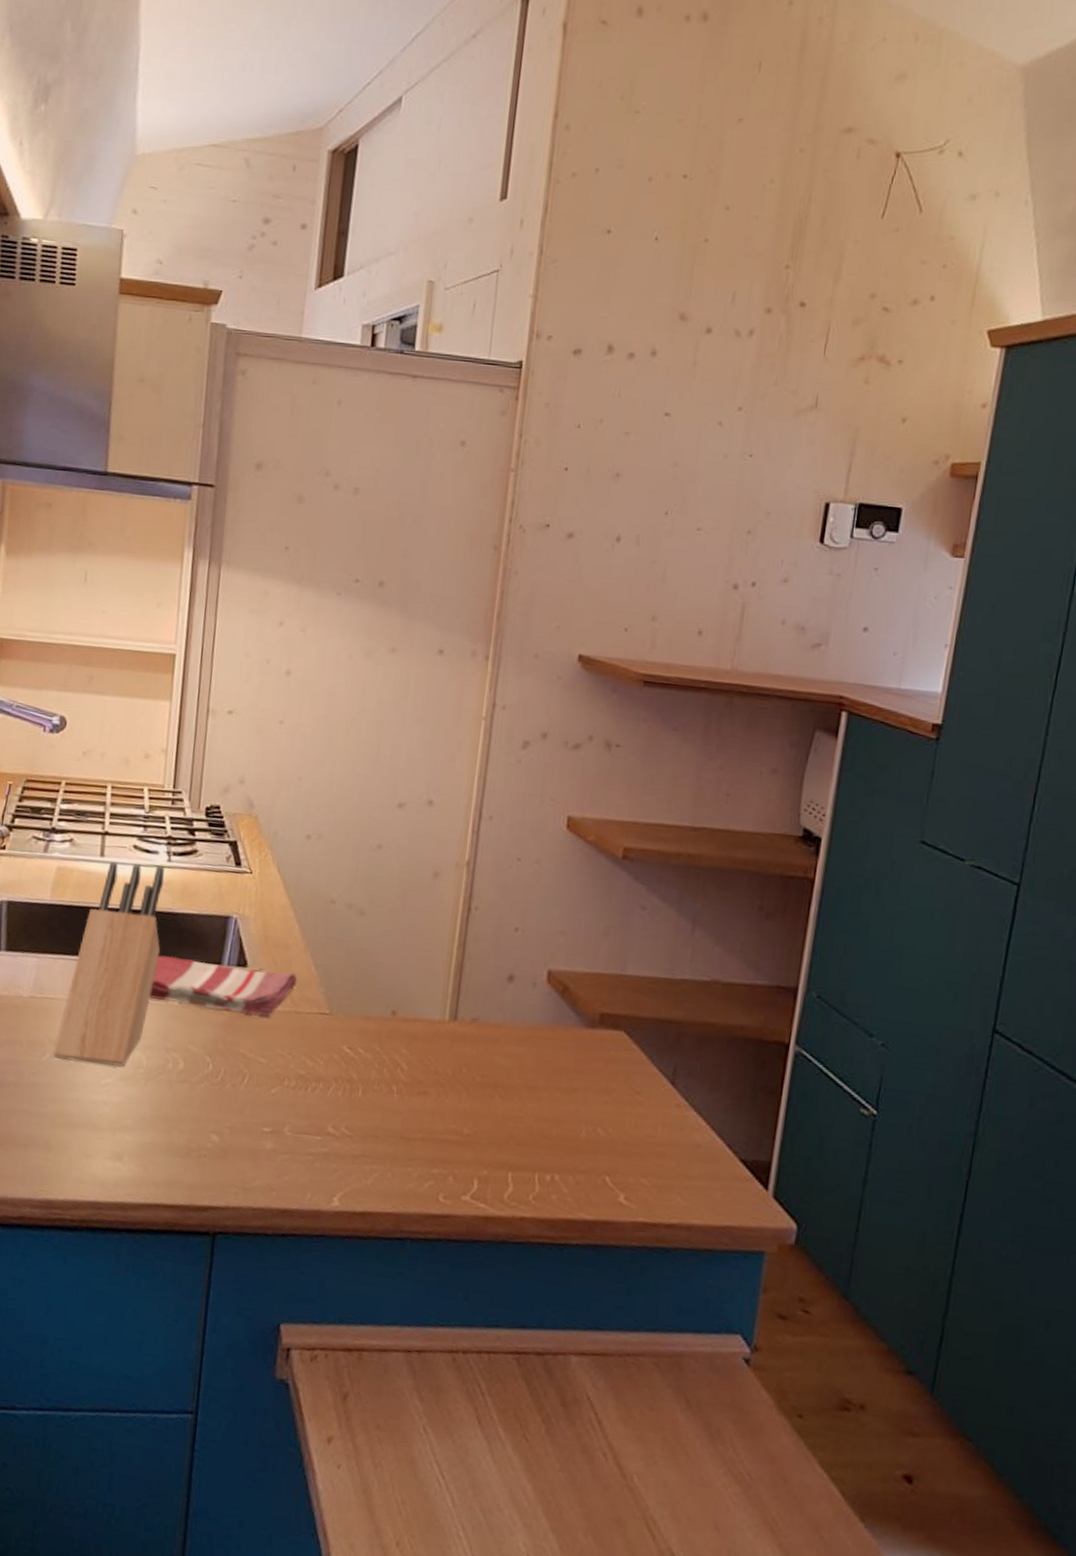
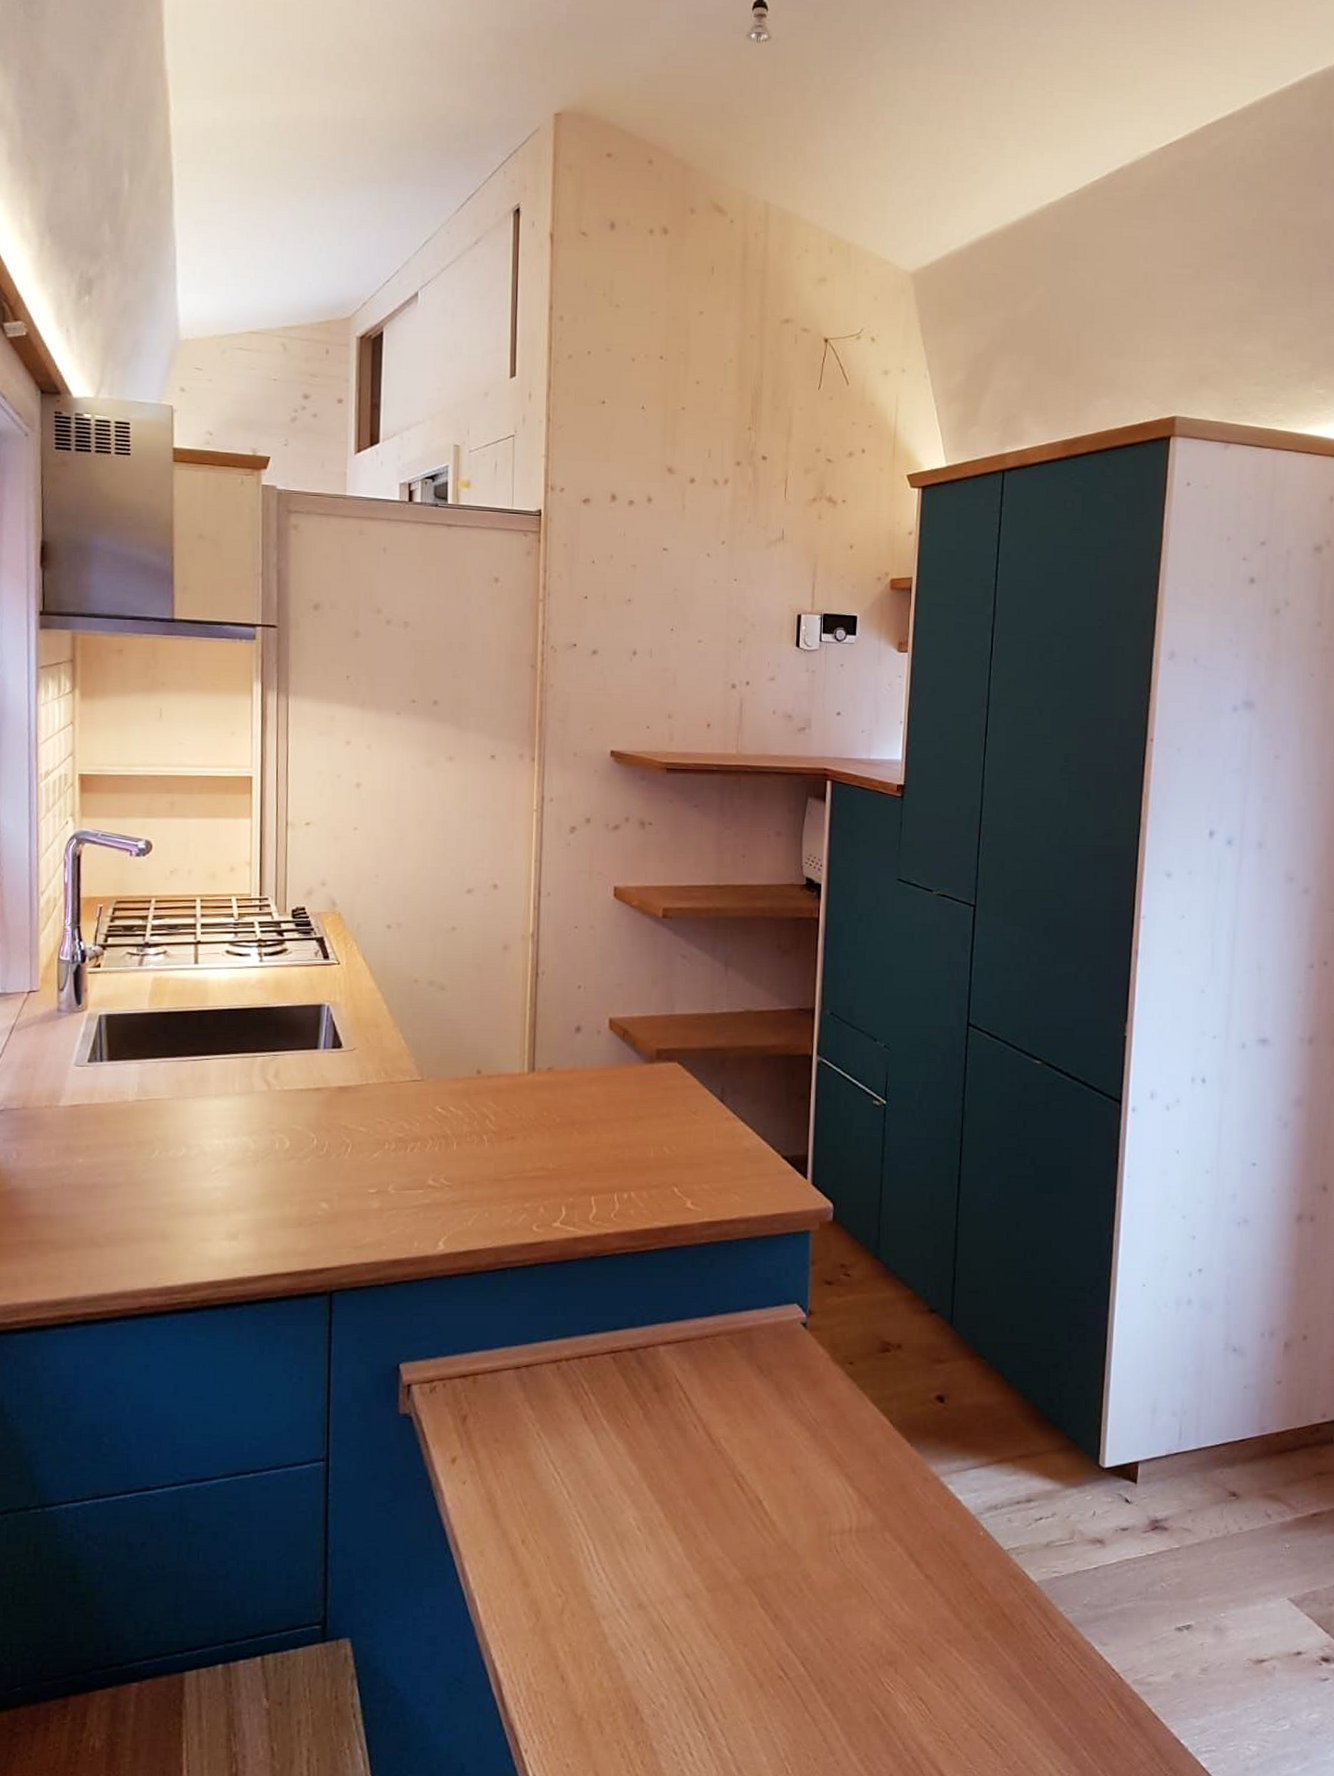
knife block: present [52,861,165,1067] -> none [162,967,259,1155]
dish towel: present [149,955,298,1016] -> none [252,1046,389,1090]

